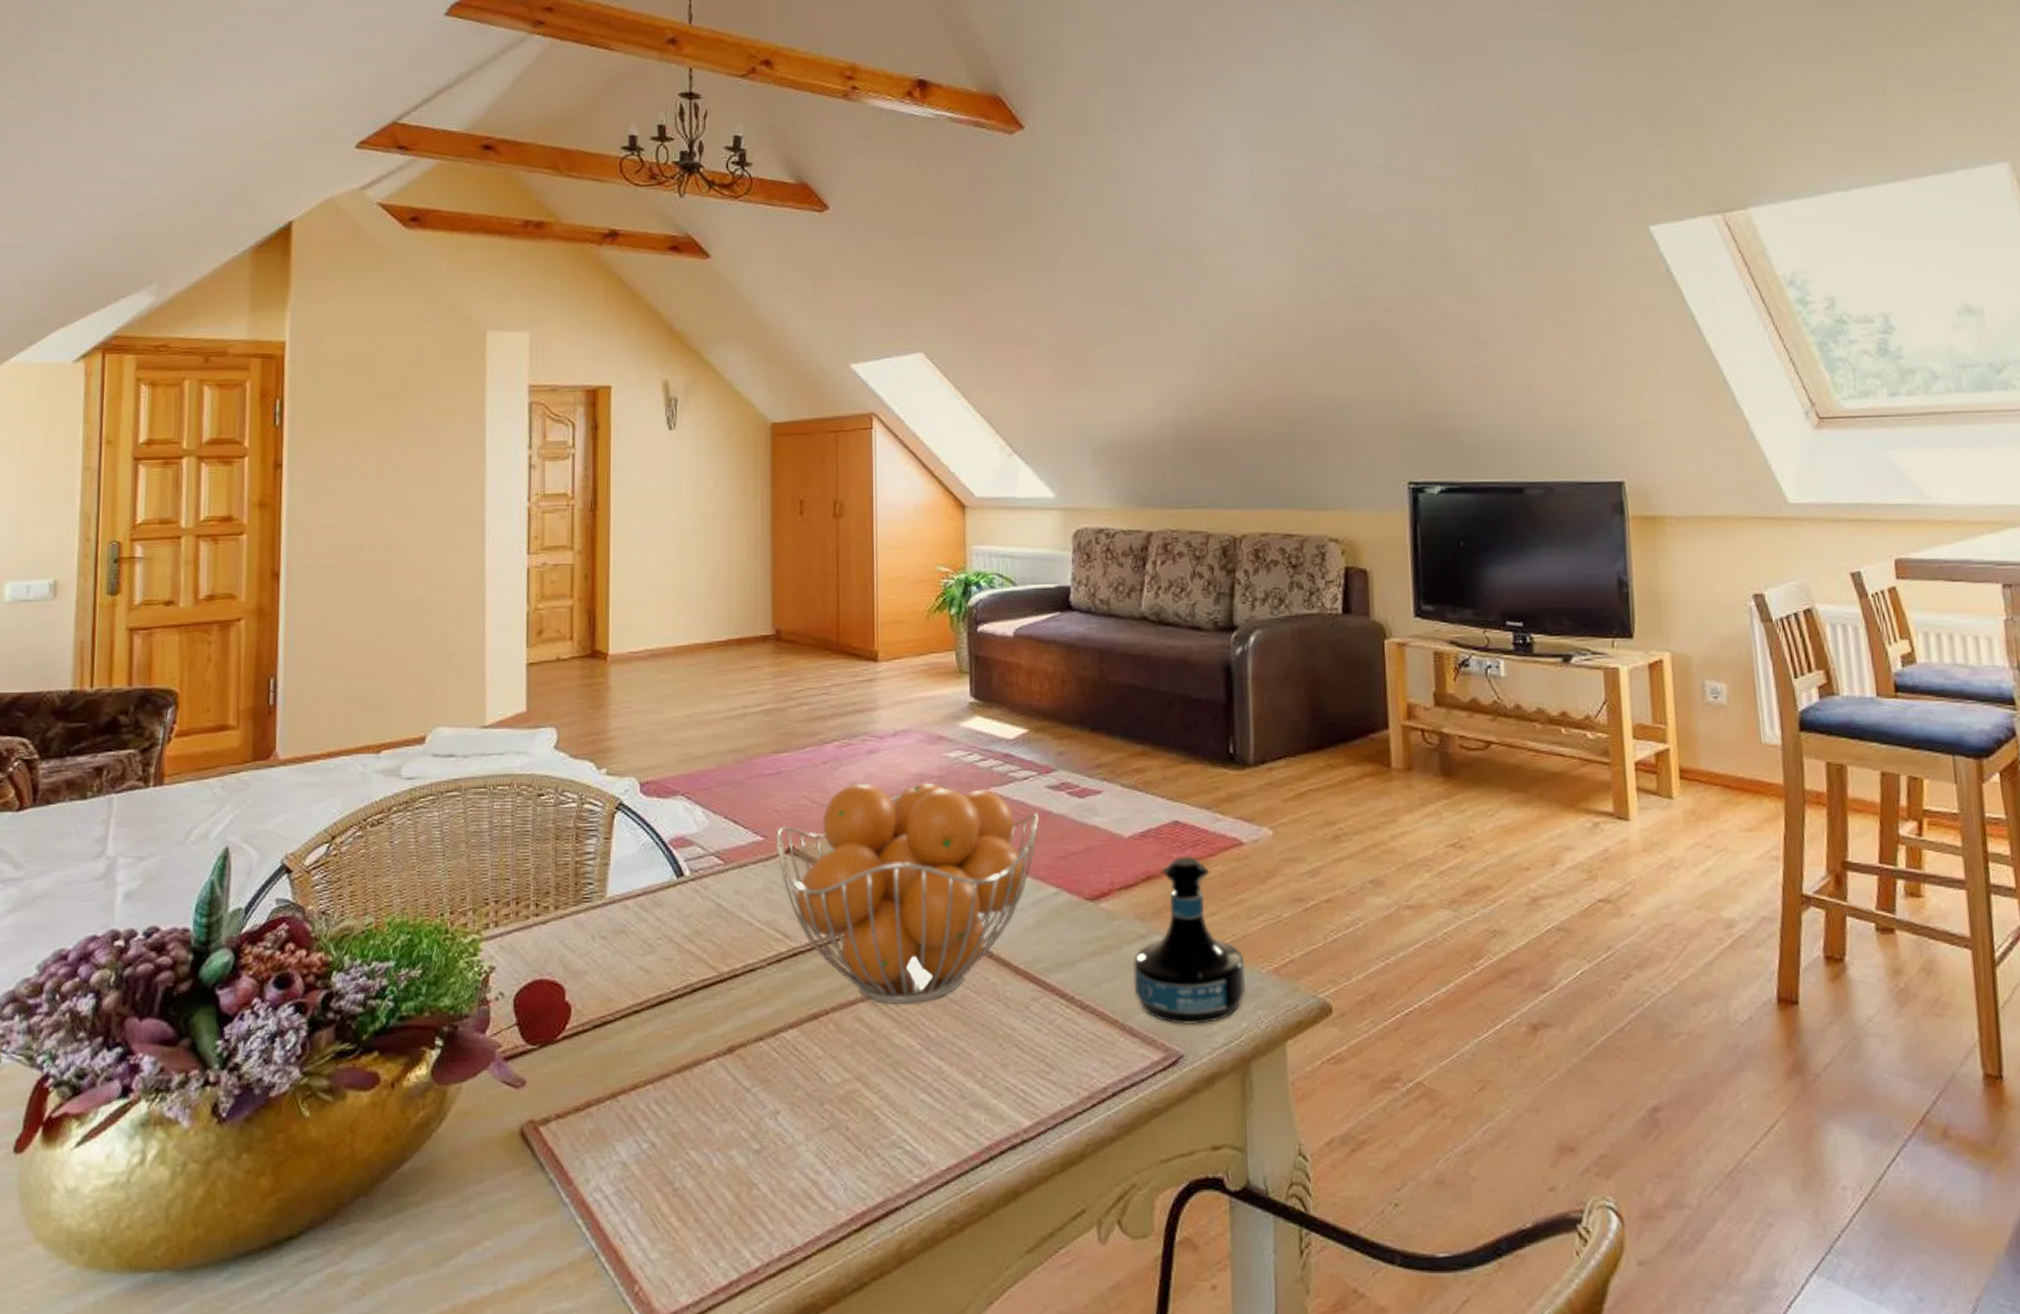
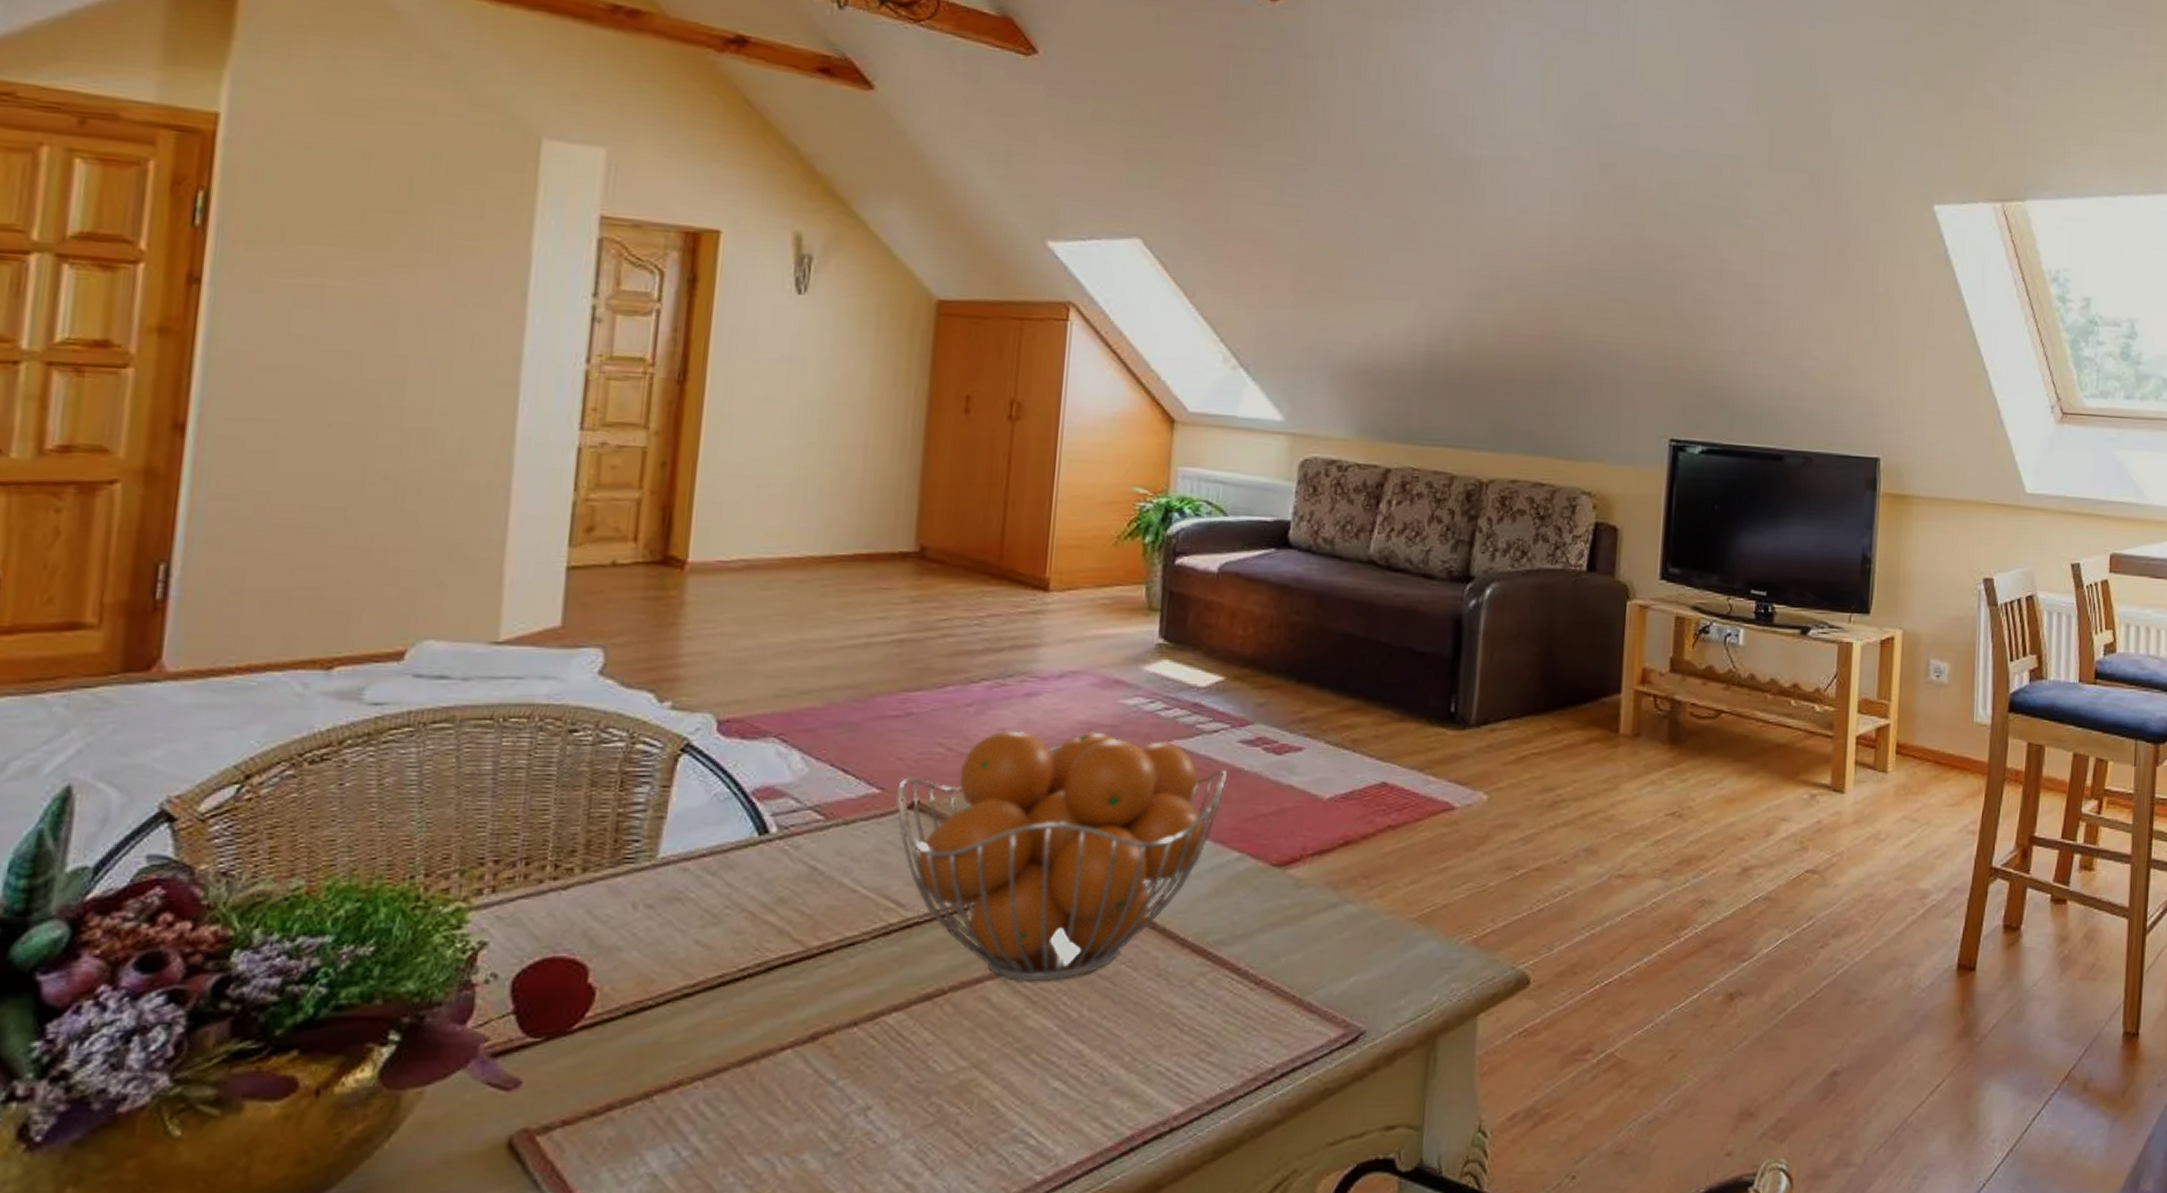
tequila bottle: present [1133,855,1246,1025] -> none [1317,819,1443,999]

